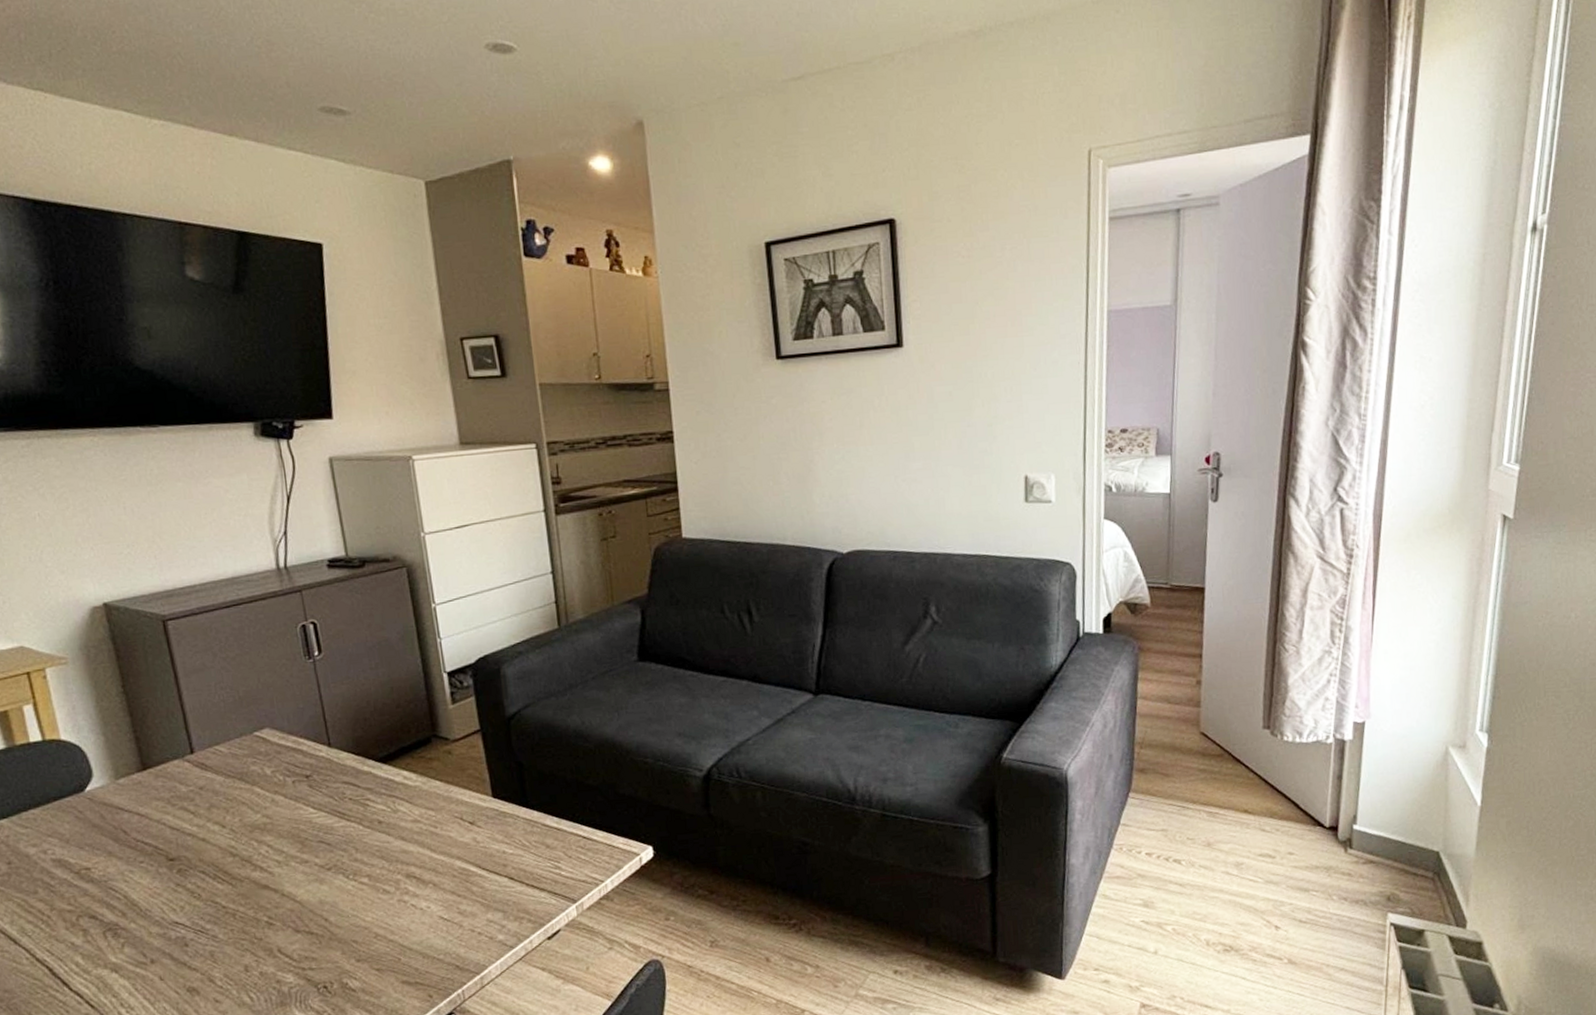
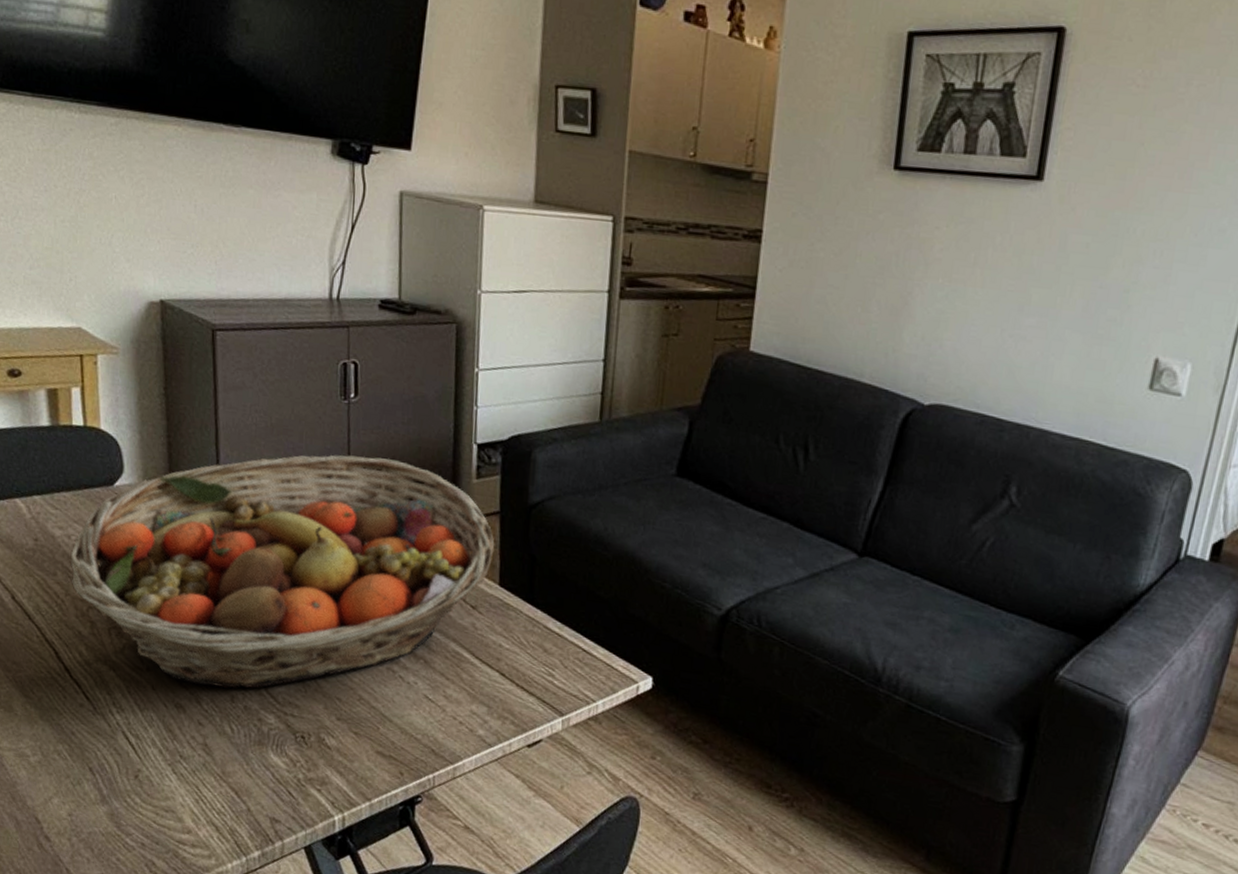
fruit basket: none [49,704,482,965] -> present [70,455,495,688]

